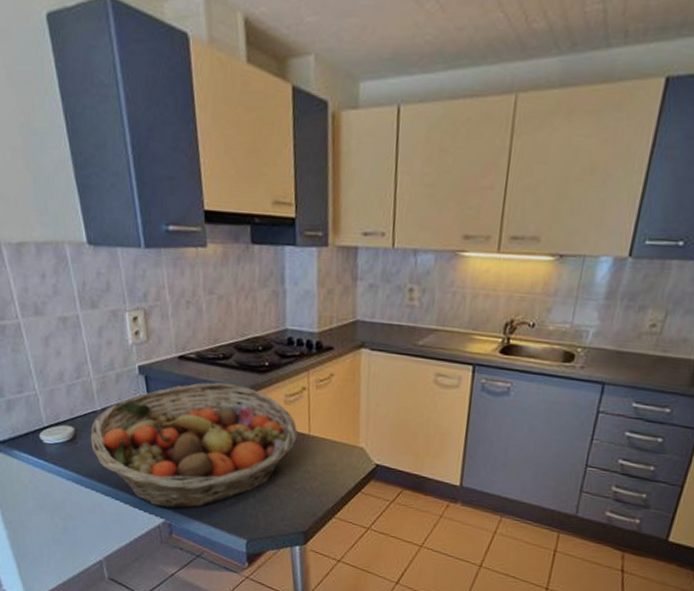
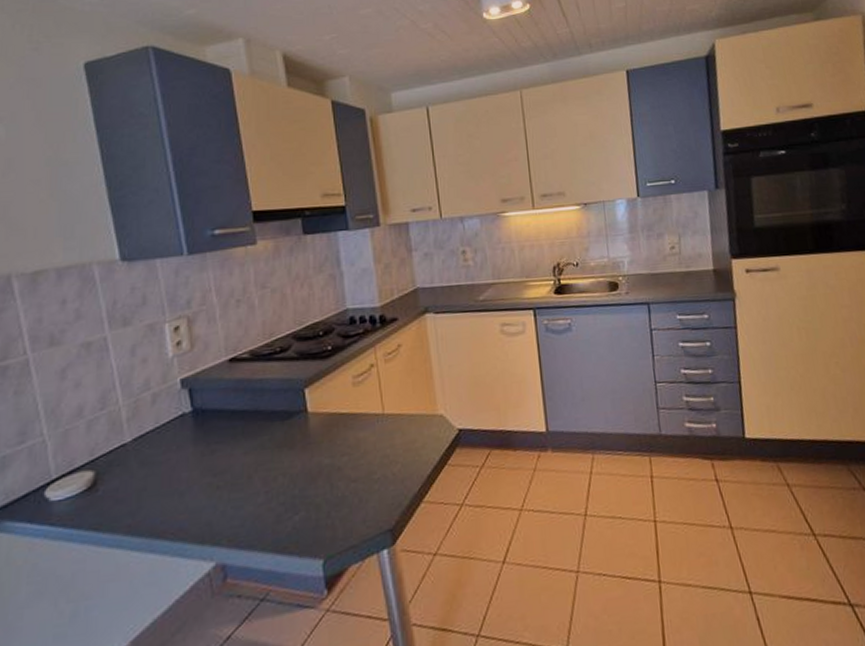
fruit basket: present [91,382,298,509] -> none [117,376,371,548]

